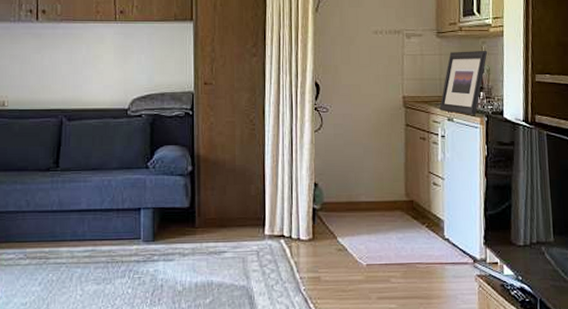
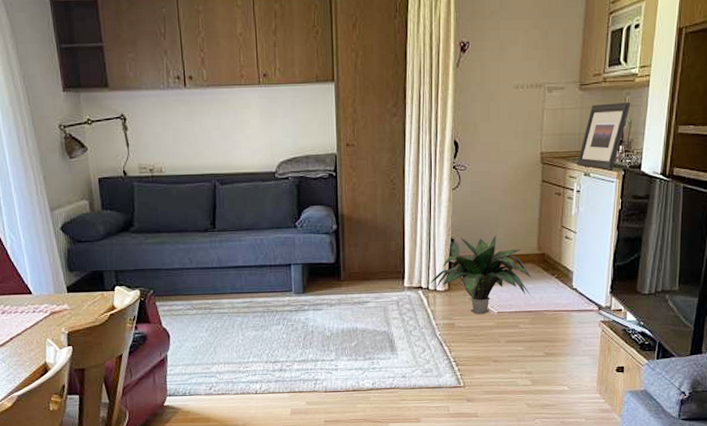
potted plant: none [292,179,401,267] -> present [429,234,532,315]

